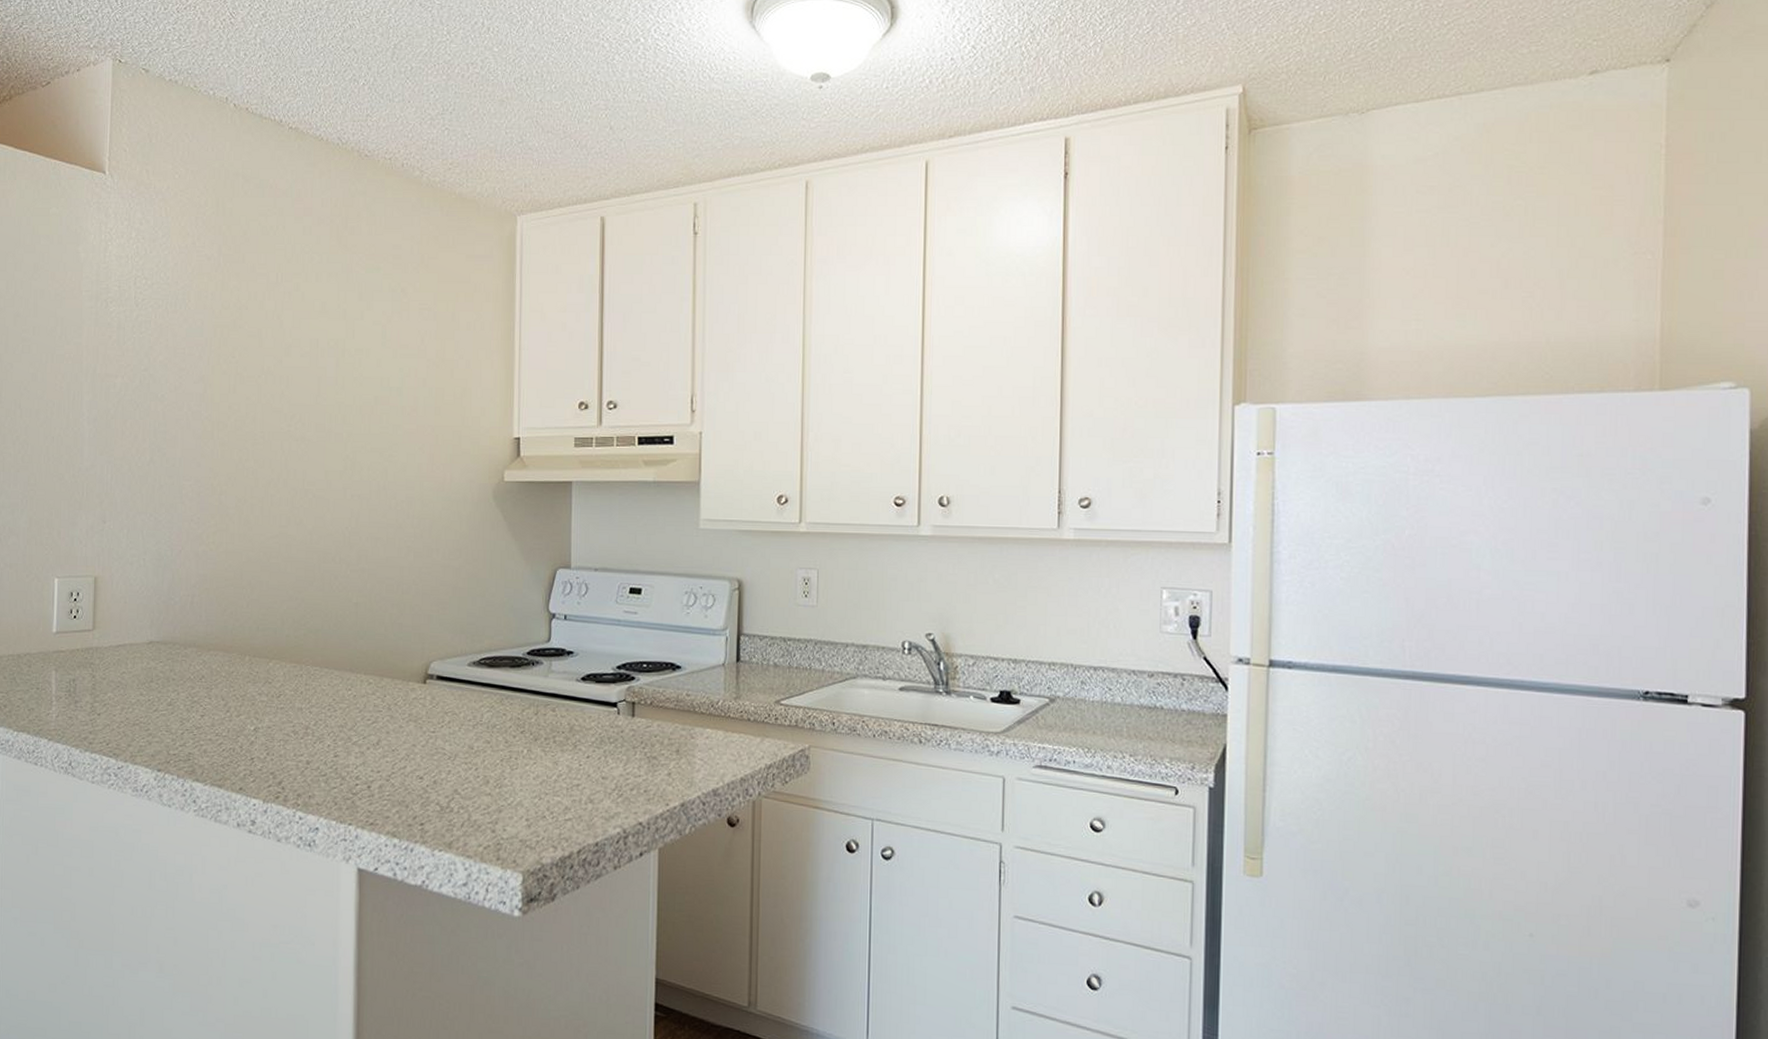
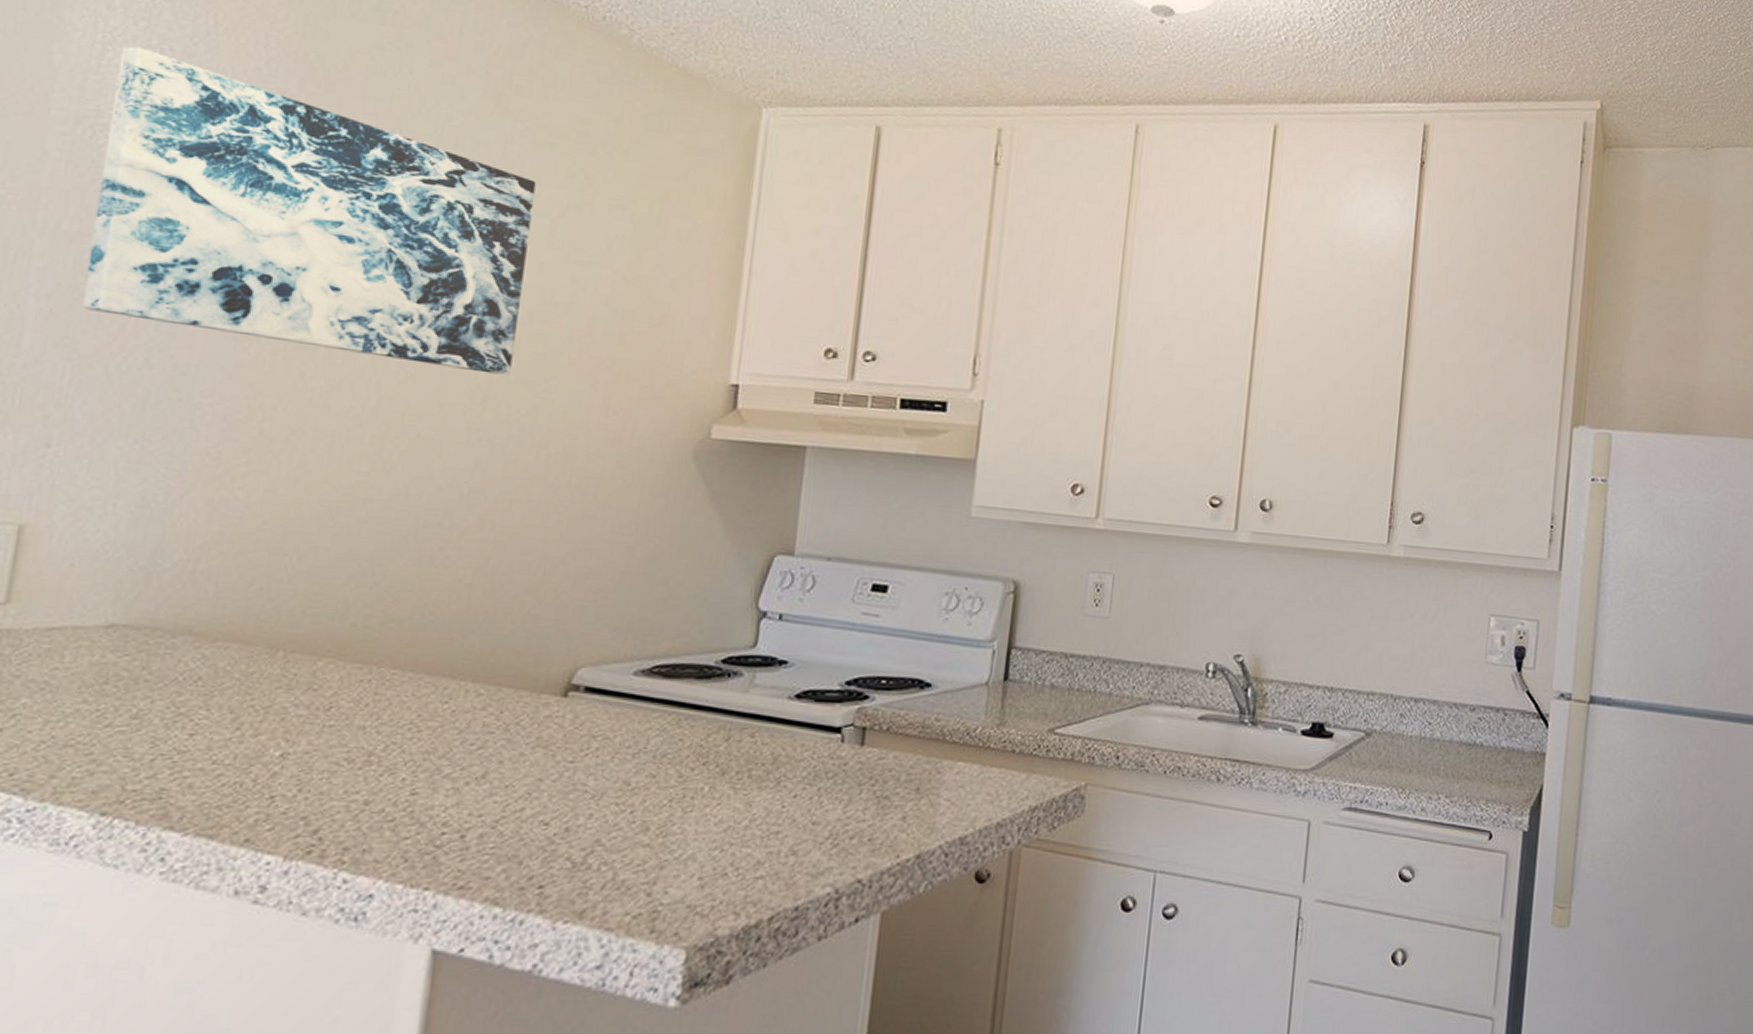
wall art: none [112,240,370,446] -> present [82,47,536,376]

